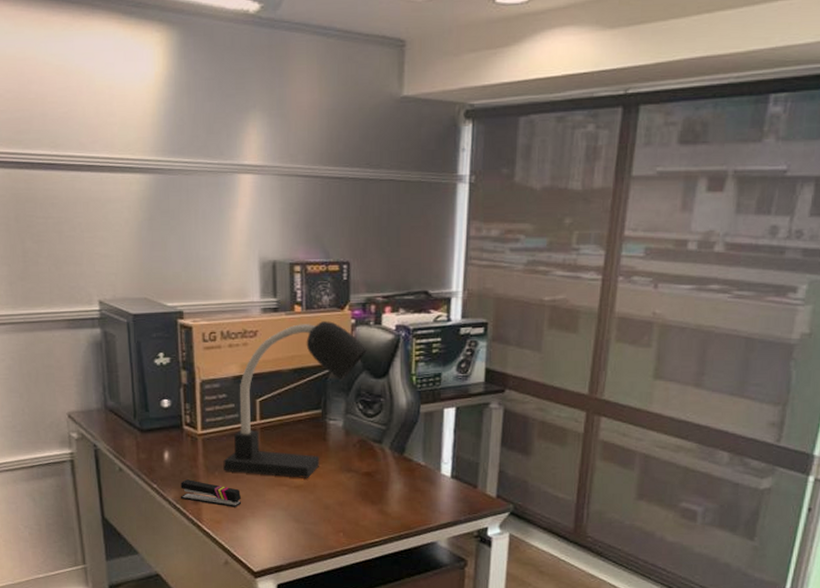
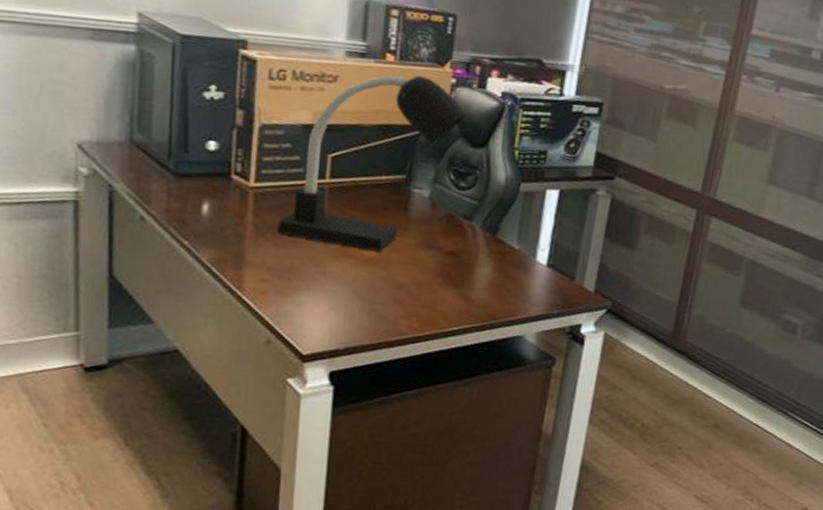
stapler: present [180,479,241,507] -> none [217,239,296,278]

